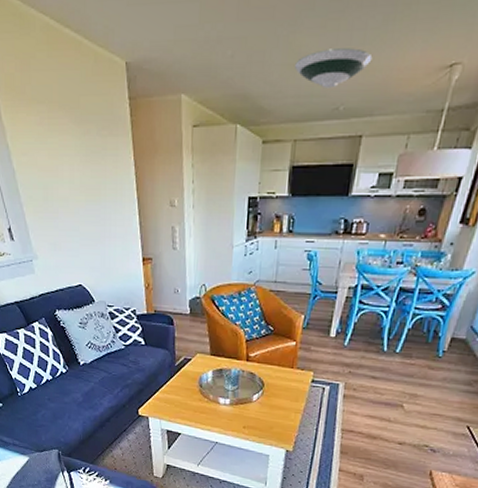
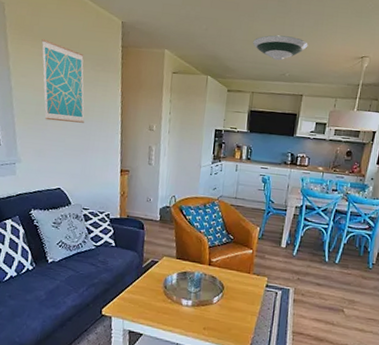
wall art: none [37,102,97,207] -> present [41,39,85,123]

